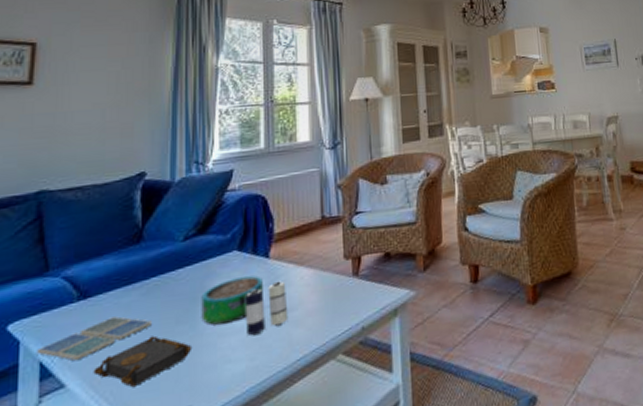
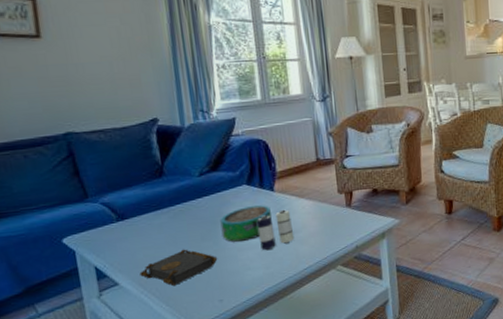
drink coaster: present [37,316,153,361] -> none [90,234,183,267]

